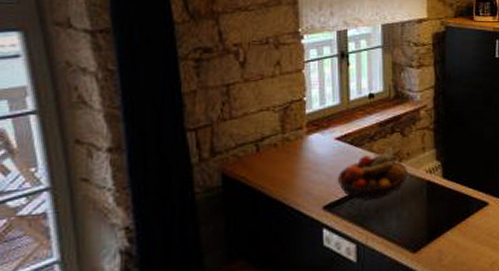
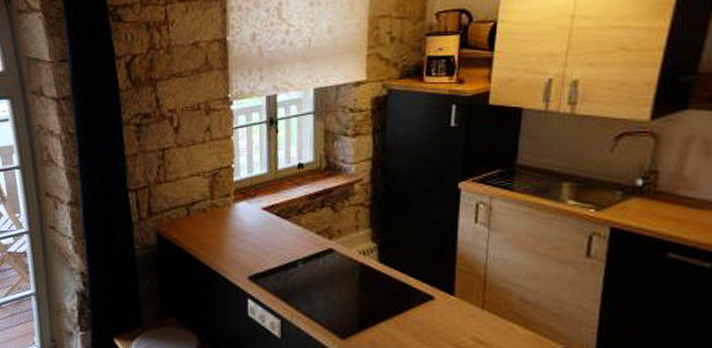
fruit bowl: present [337,146,407,200] -> none [263,221,338,276]

